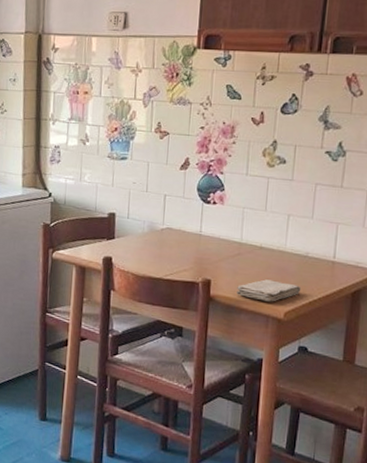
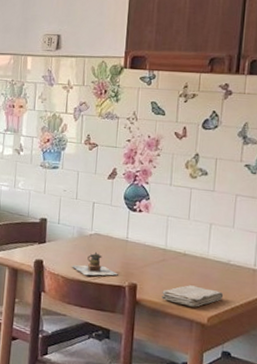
teapot: none [142,246,190,272] -> present [71,251,117,276]

